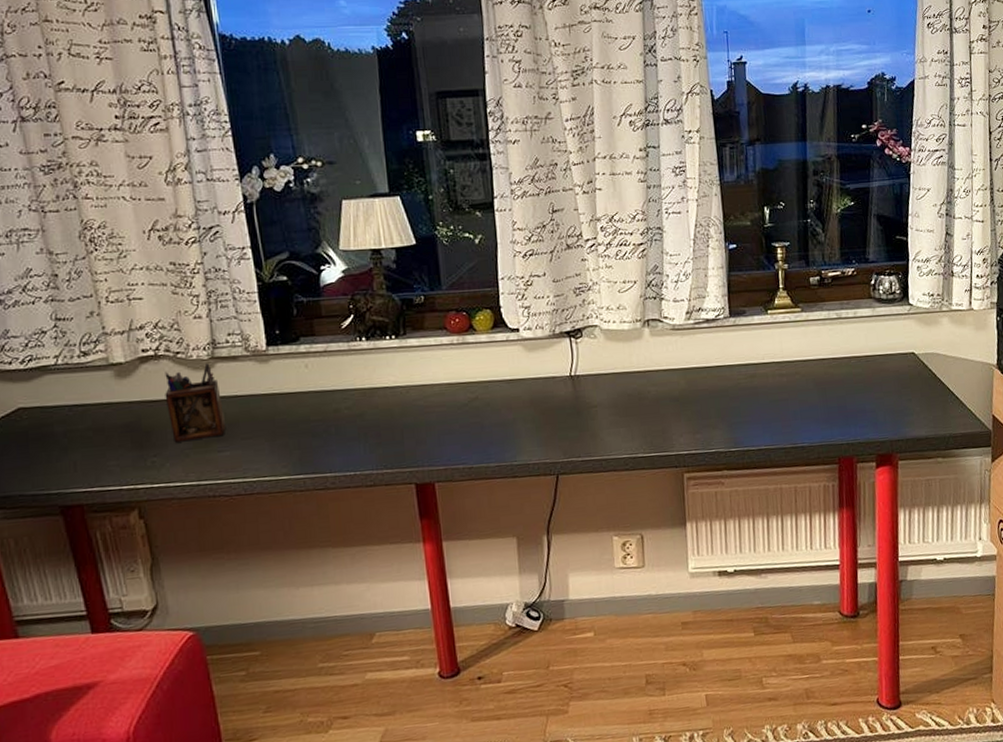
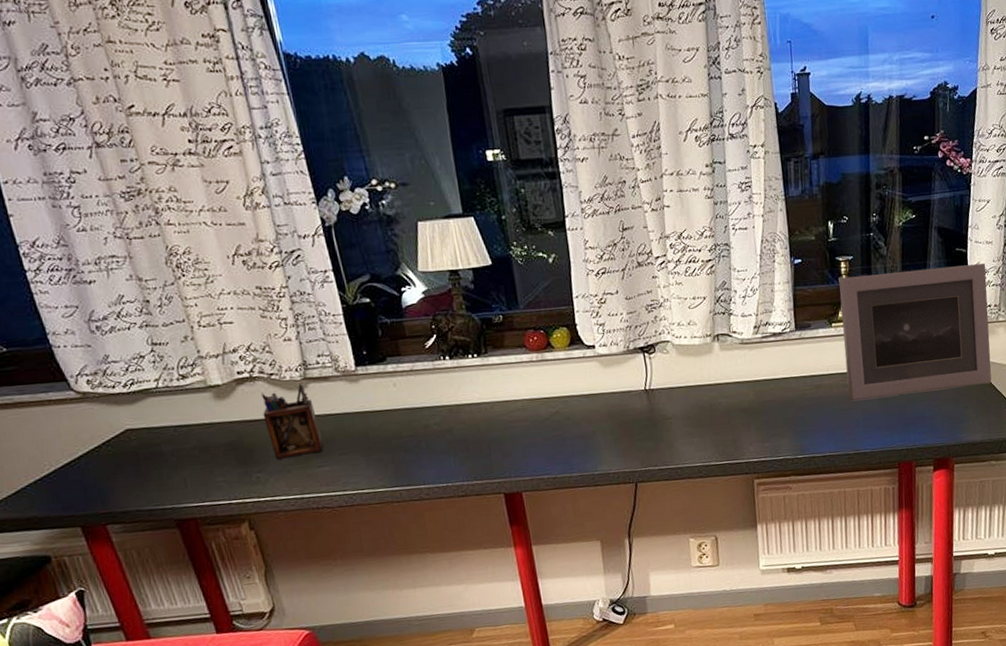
picture frame: none [775,252,936,392] -> present [839,263,992,401]

